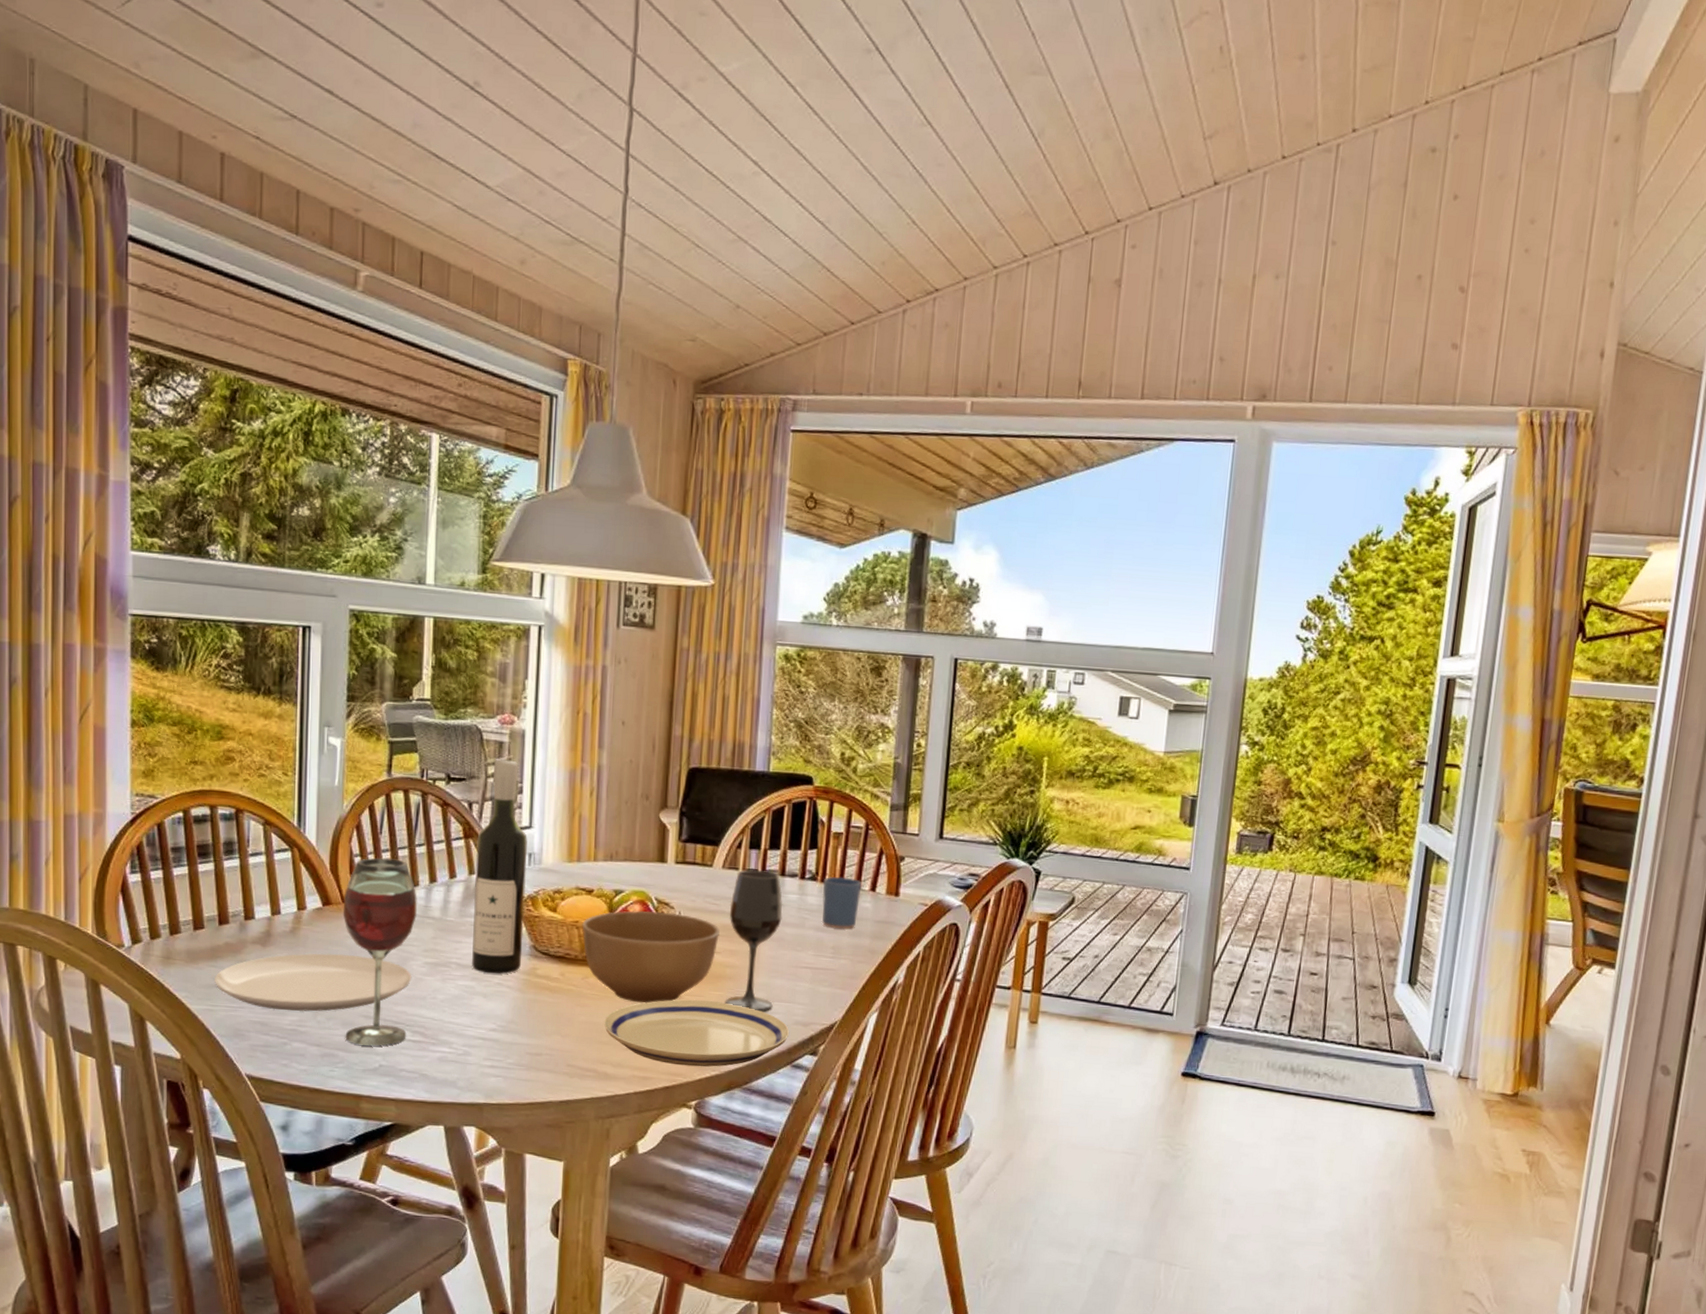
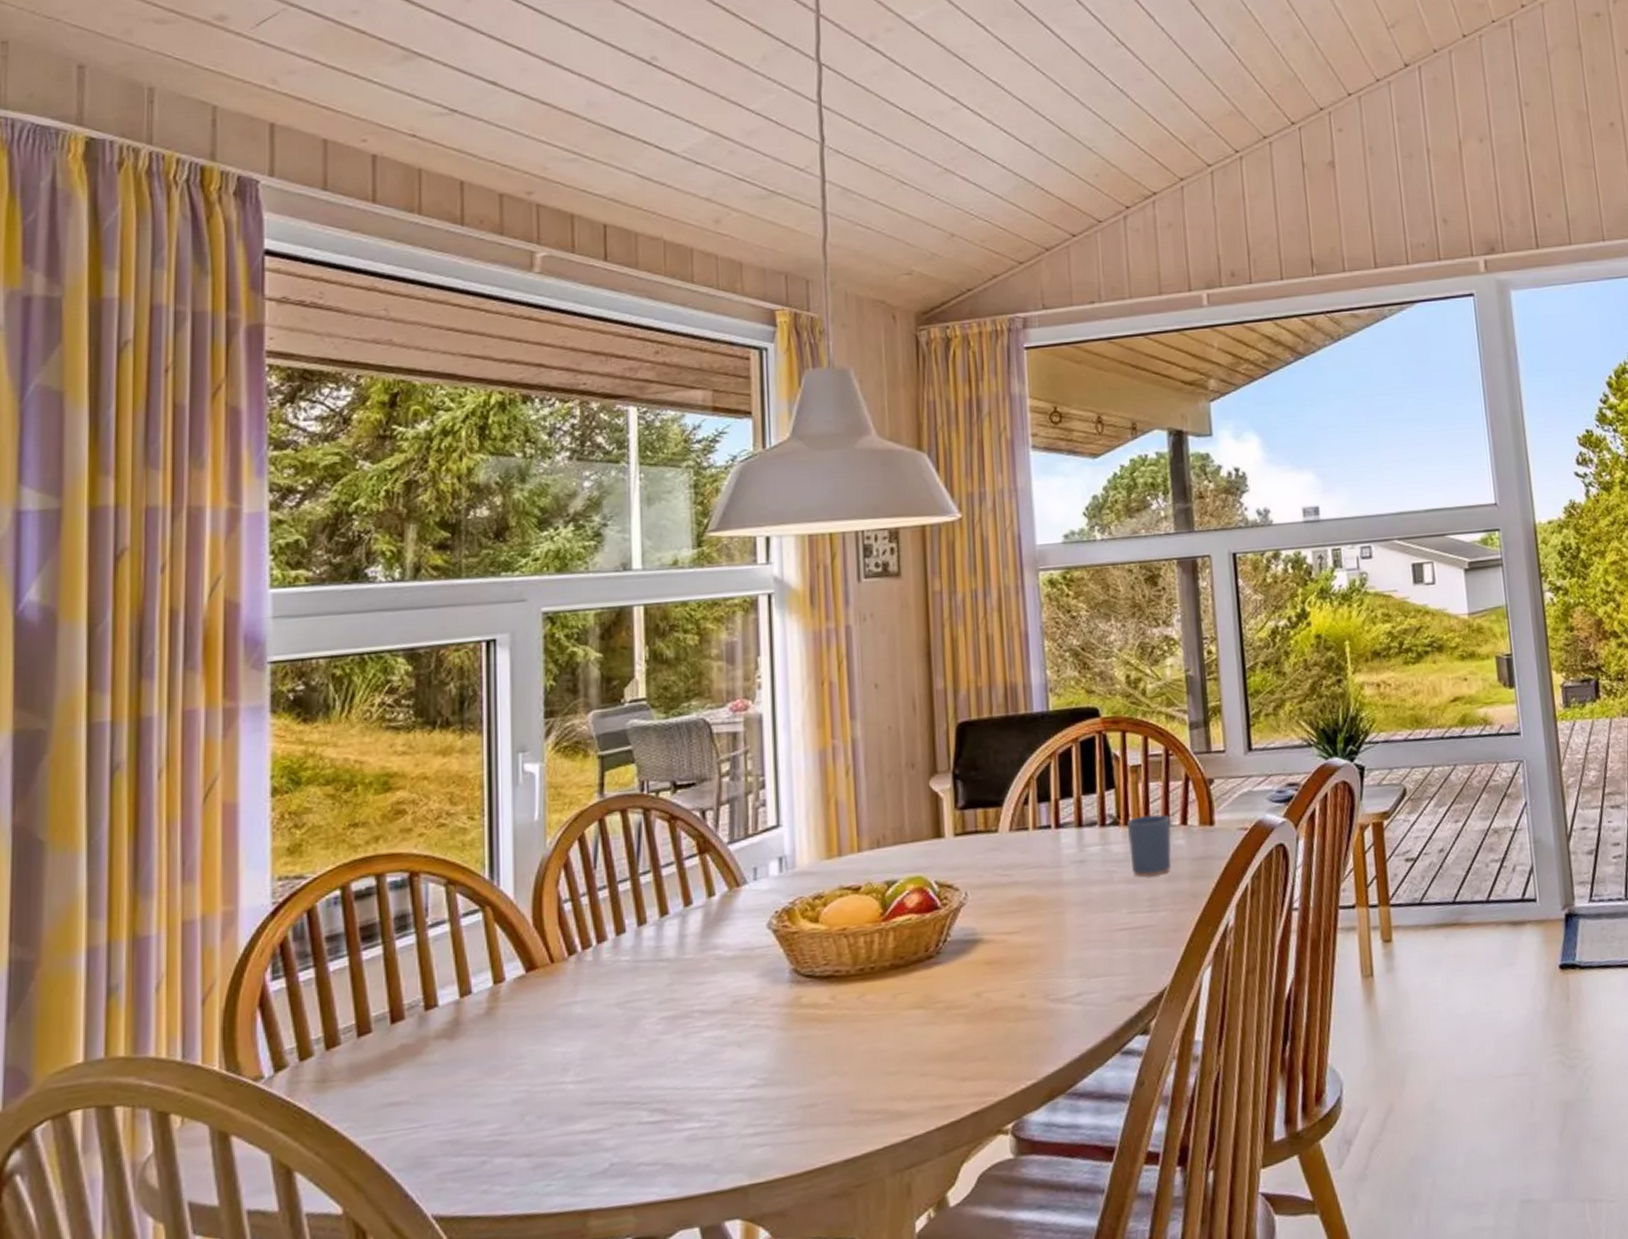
plate: present [215,953,412,1012] -> none [387,1025,645,1121]
wineglass: present [343,858,418,1046] -> none [552,895,648,1144]
bottle: present [472,759,528,974] -> none [714,751,782,1016]
bowl: present [582,911,720,1004] -> none [851,895,1016,1014]
plate: present [604,999,790,1067] -> none [890,991,1113,1083]
wine glass: present [725,869,783,1012] -> none [1023,824,1089,995]

